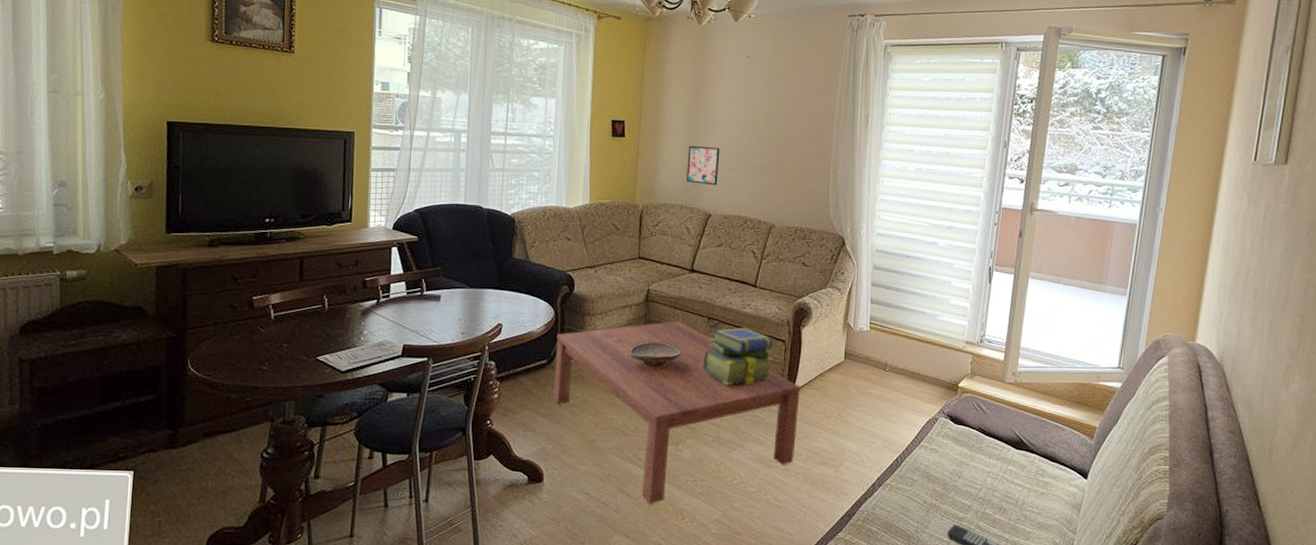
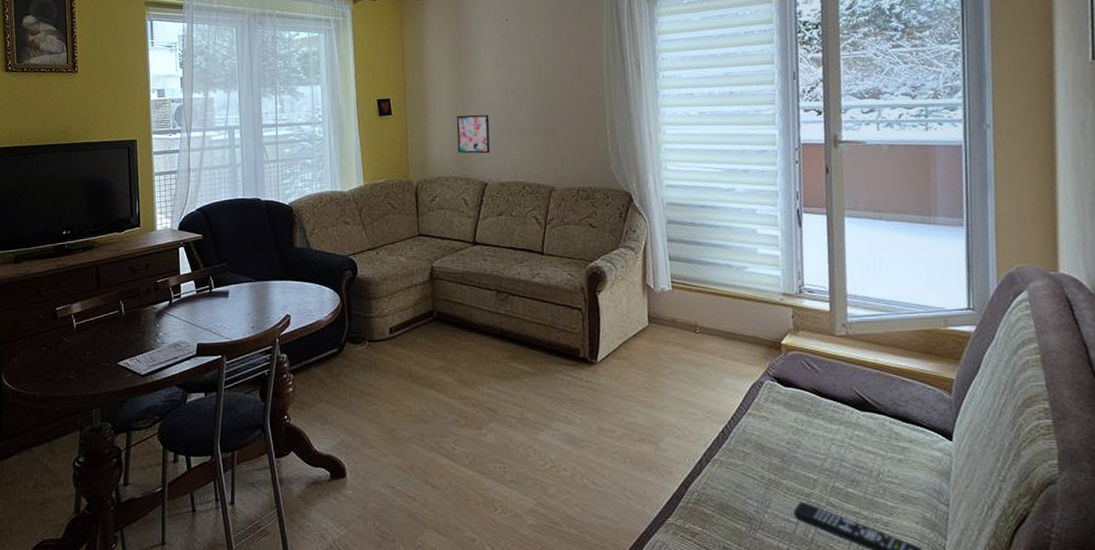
coffee table: present [553,321,801,504] -> none [345,297,608,496]
decorative bowl: present [629,341,682,367] -> none [419,320,474,348]
stack of books: present [703,327,774,386] -> none [496,298,572,362]

